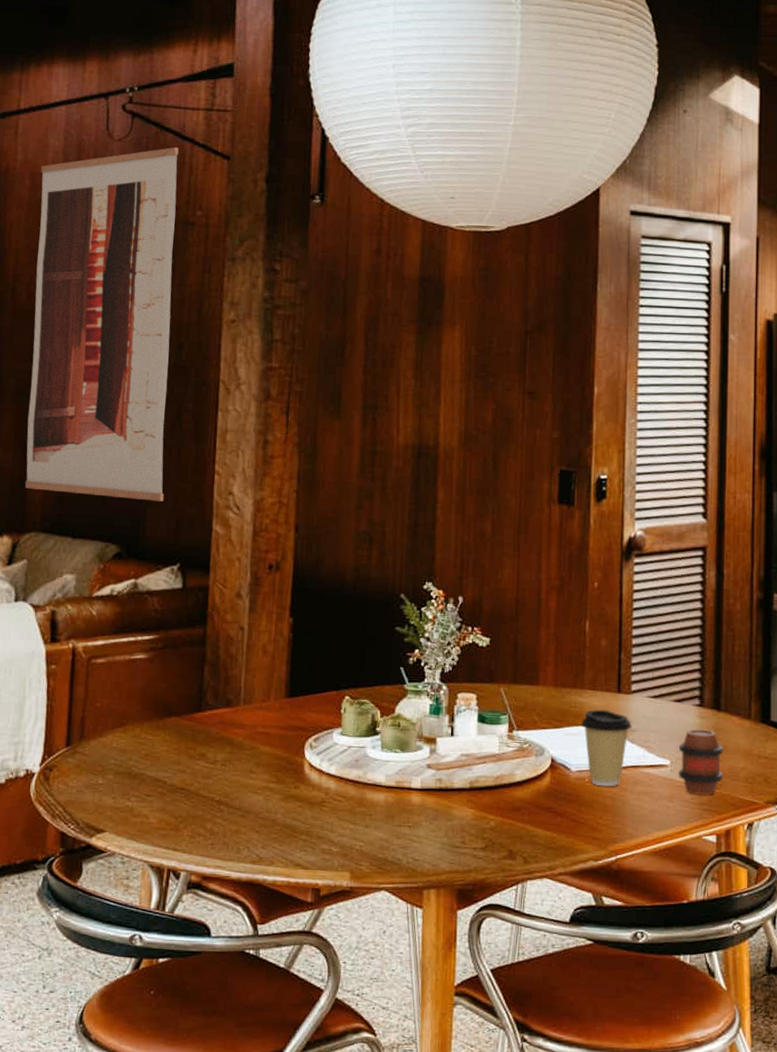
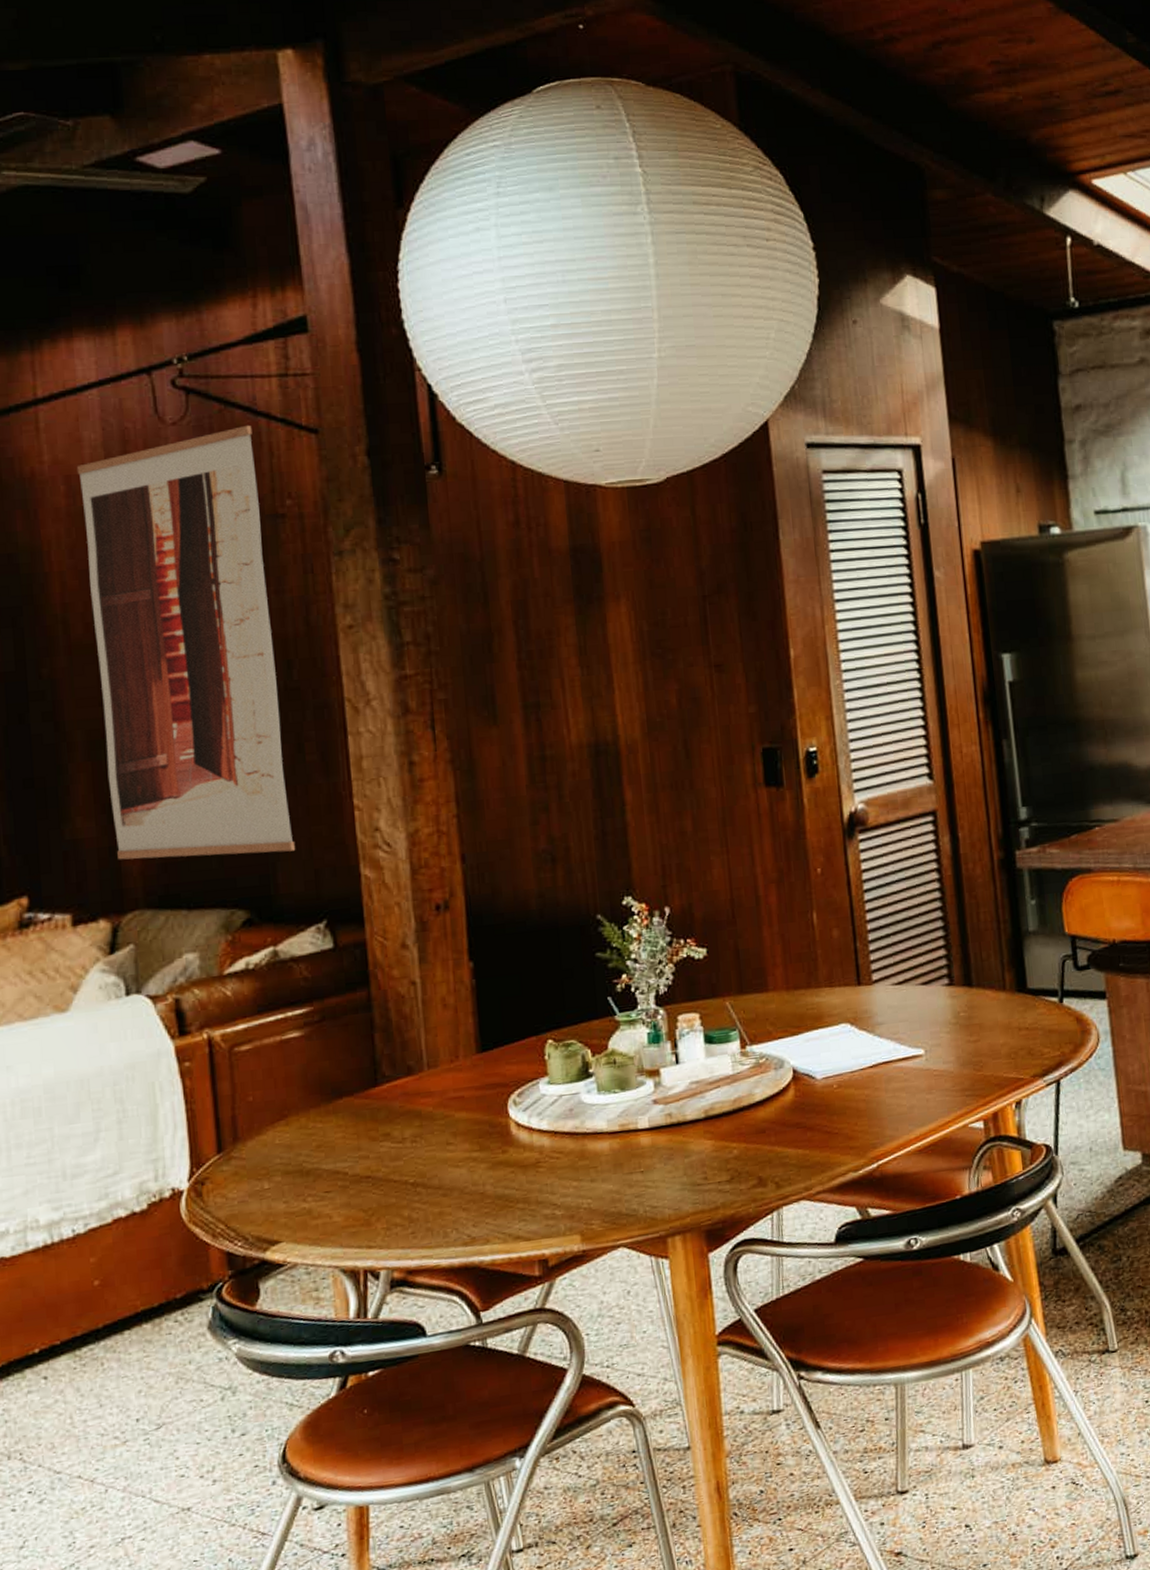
coffee cup: present [580,709,632,787] -> none [820,1006,878,1090]
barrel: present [679,729,724,796] -> none [932,1009,984,1082]

